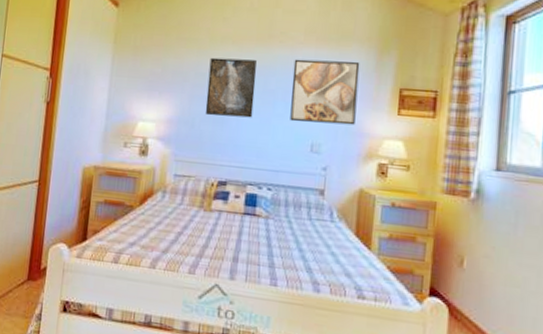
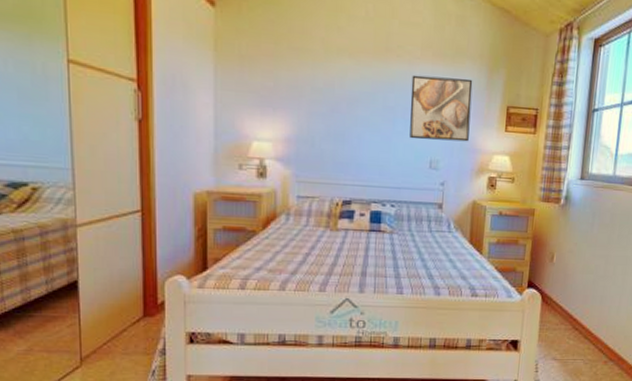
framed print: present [205,57,257,118] -> none [324,71,376,136]

